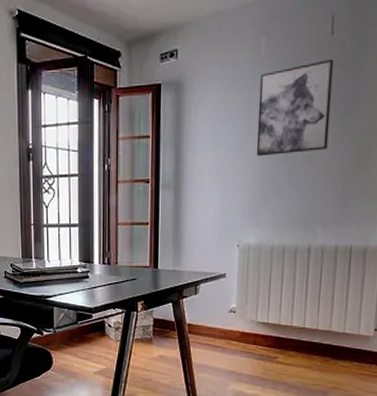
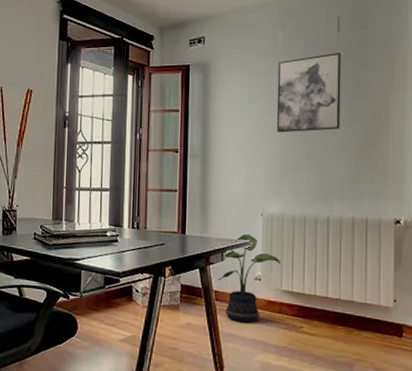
potted plant: none [191,266,256,354] -> present [217,234,280,323]

